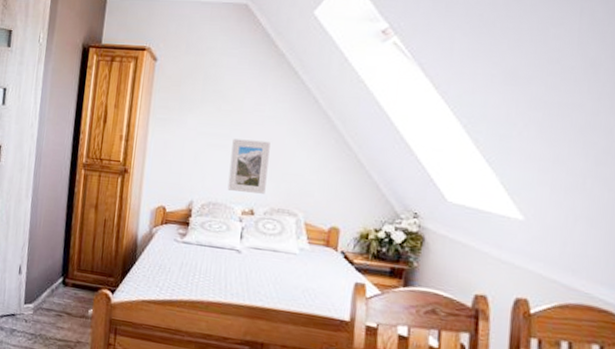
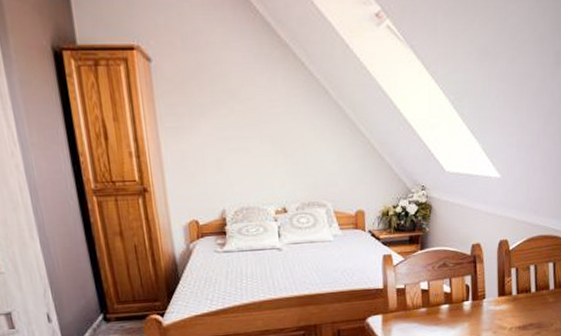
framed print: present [227,138,271,194] -> none [253,138,294,193]

